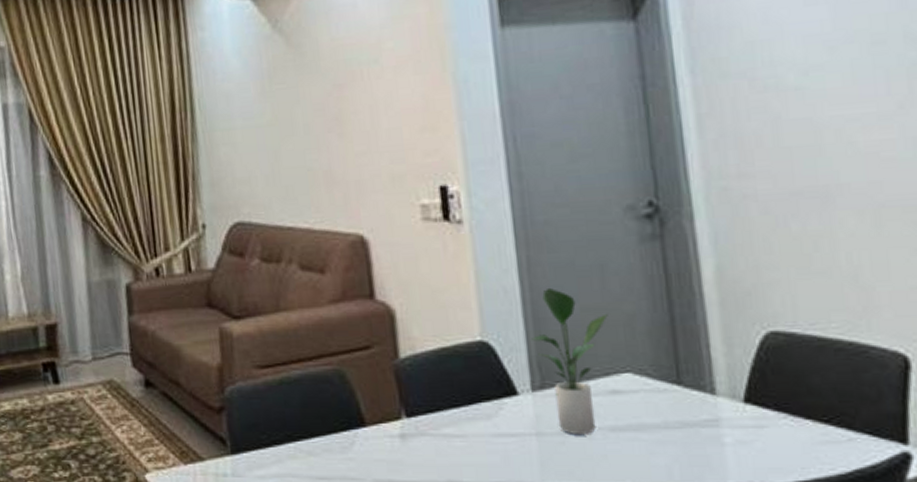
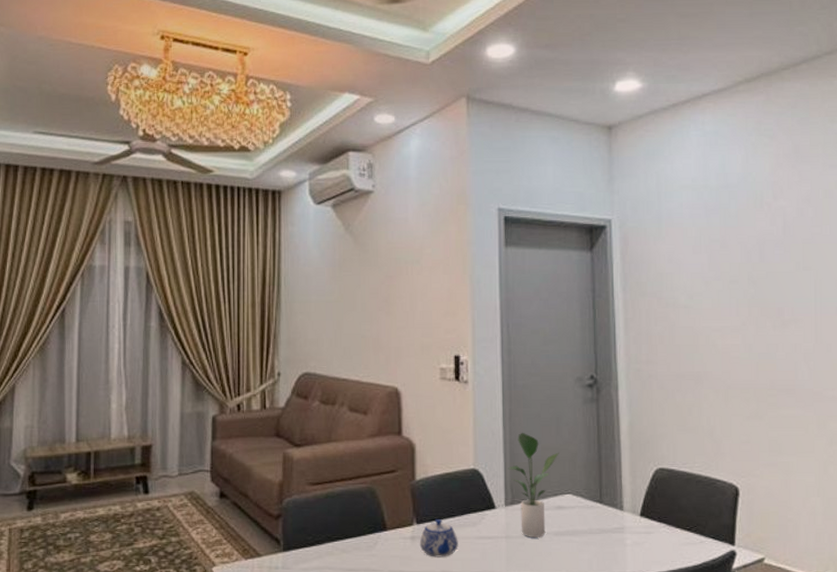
teapot: none [412,411,468,462] -> present [419,519,458,557]

